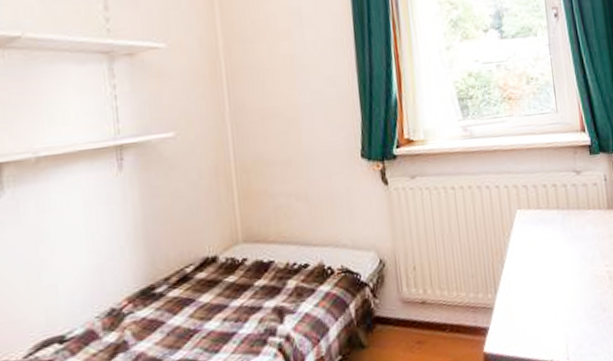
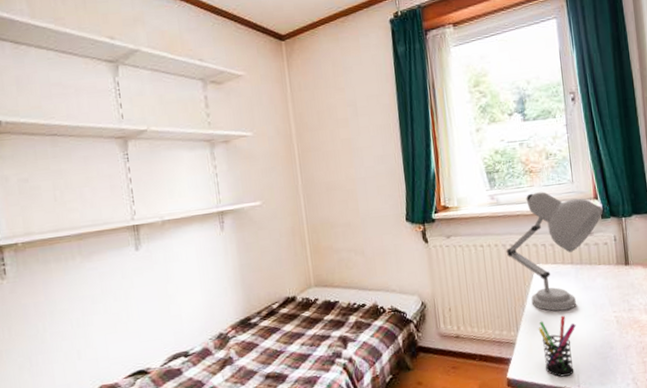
desk lamp: none [481,122,591,267] -> present [506,192,603,312]
pen holder: none [520,271,564,349] -> present [538,315,576,377]

